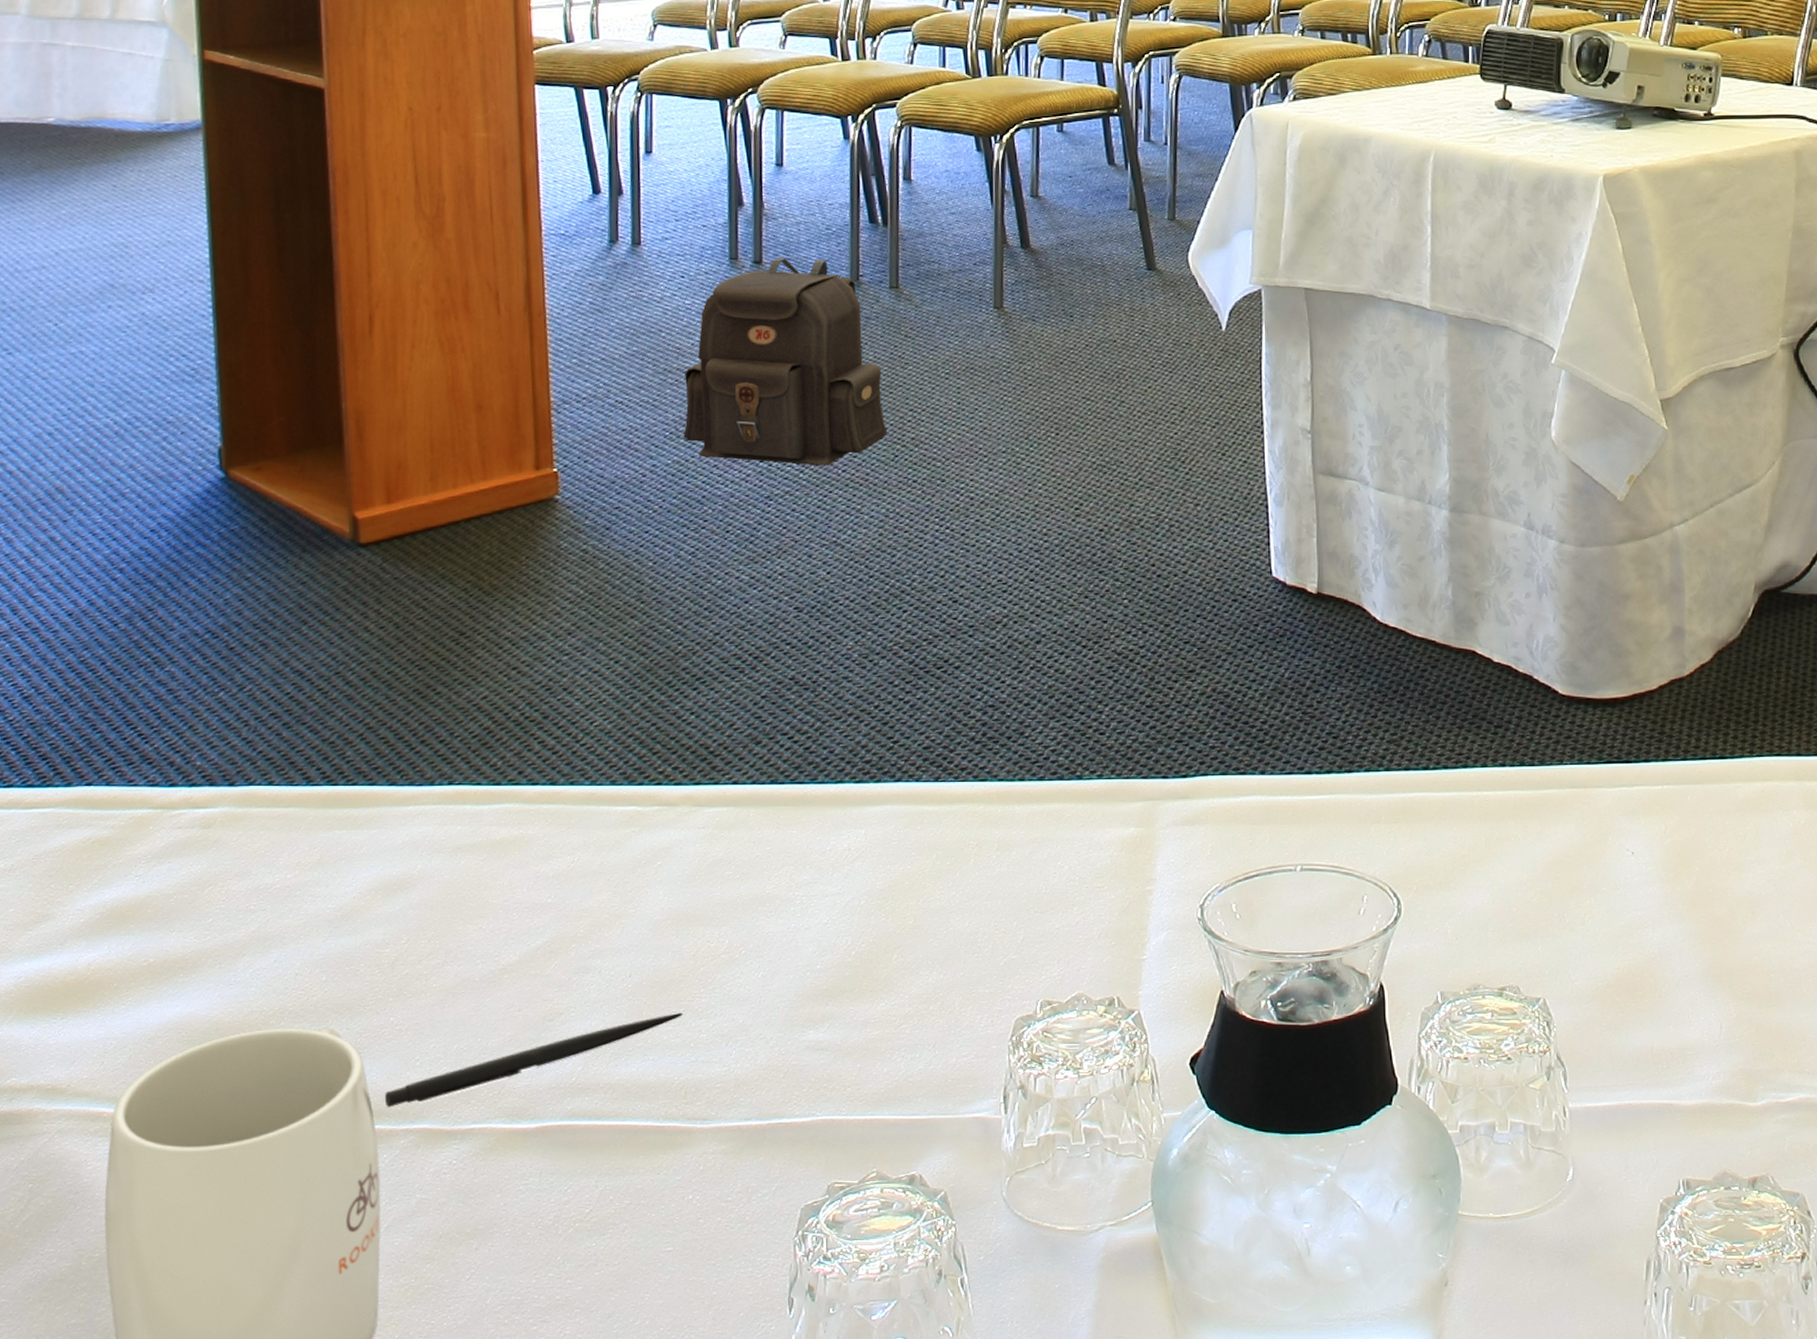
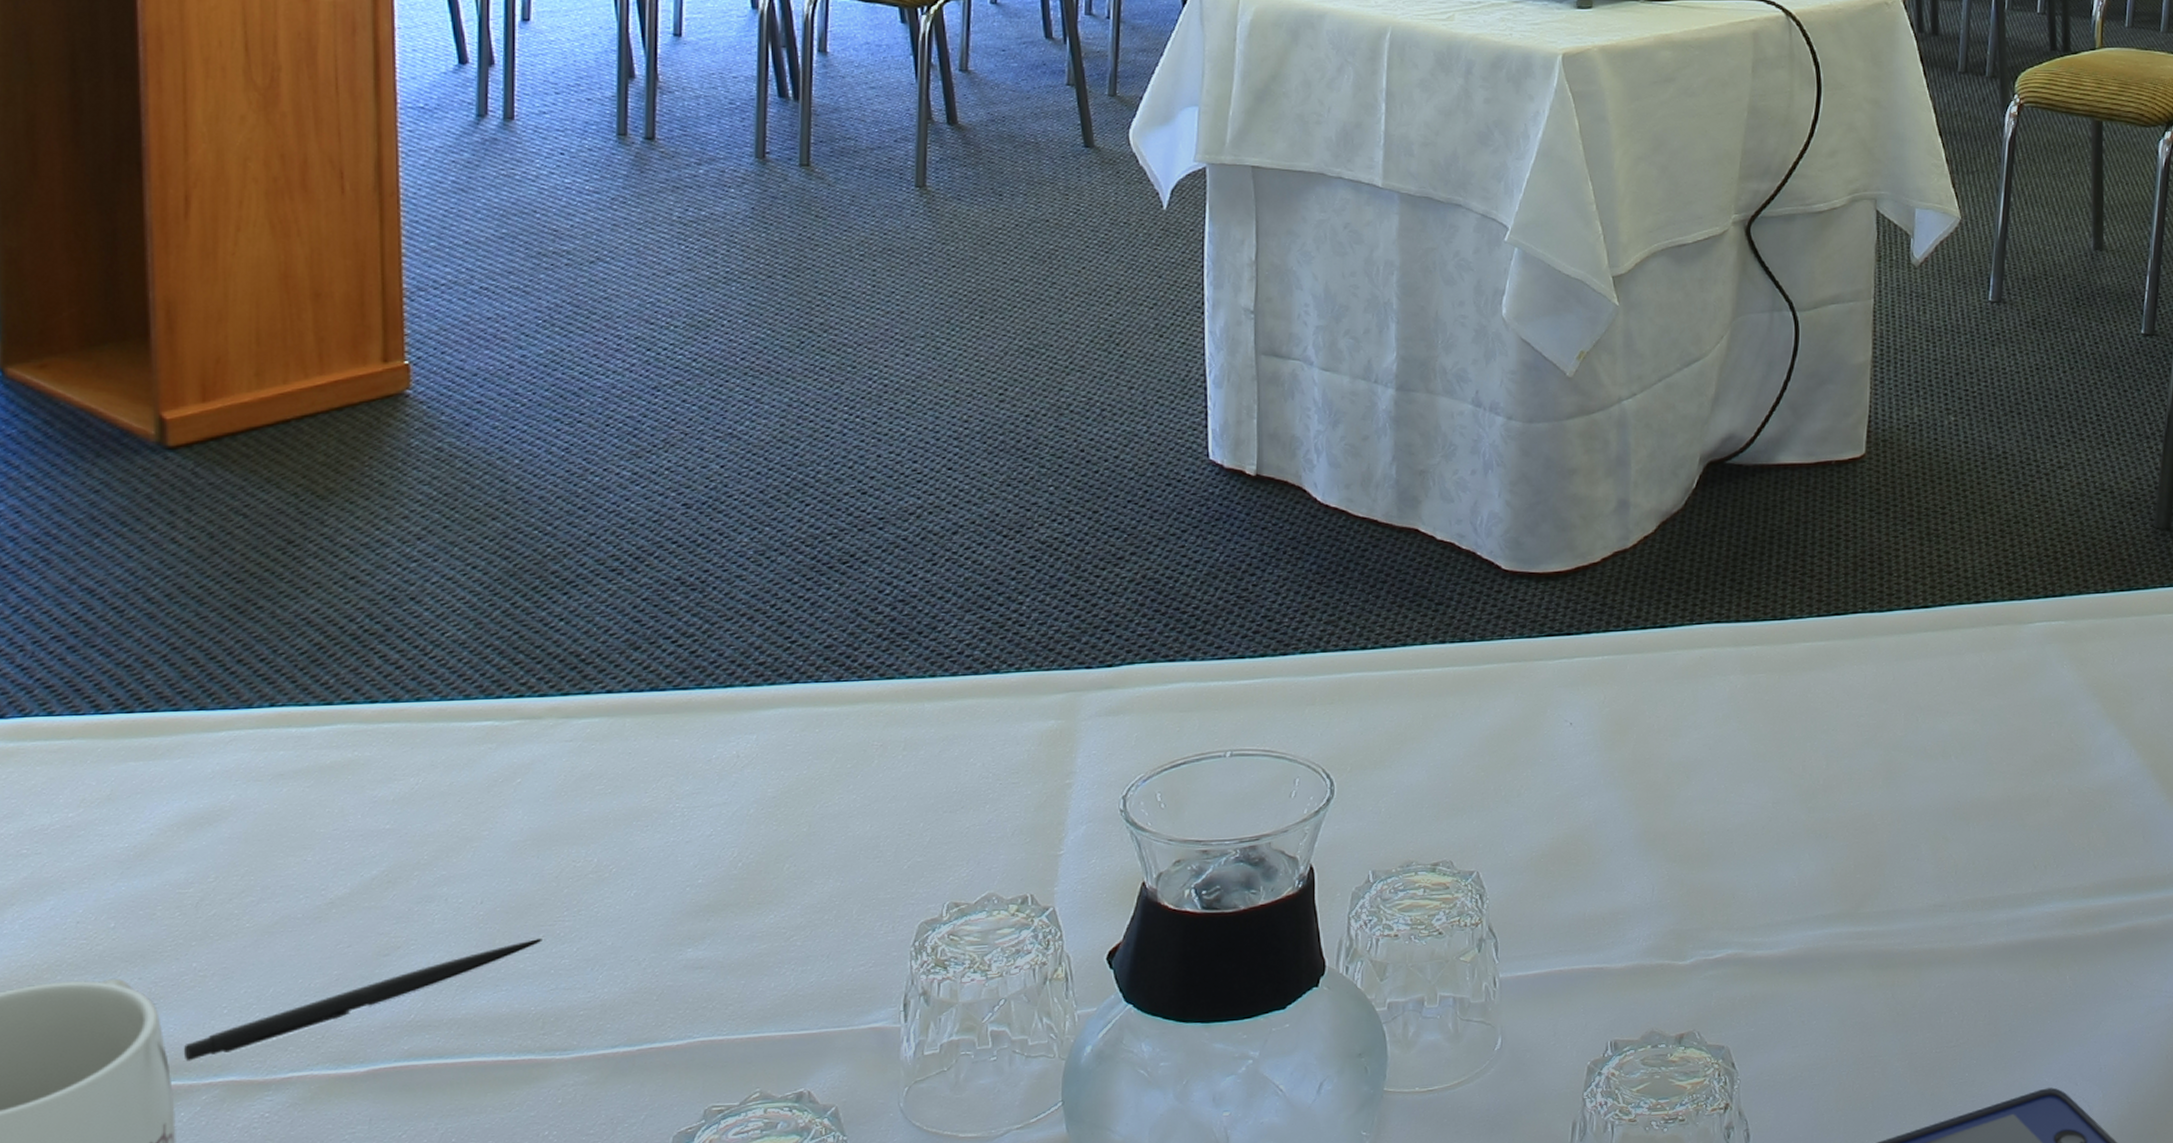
backpack: present [683,256,888,466] -> none [558,132,794,354]

